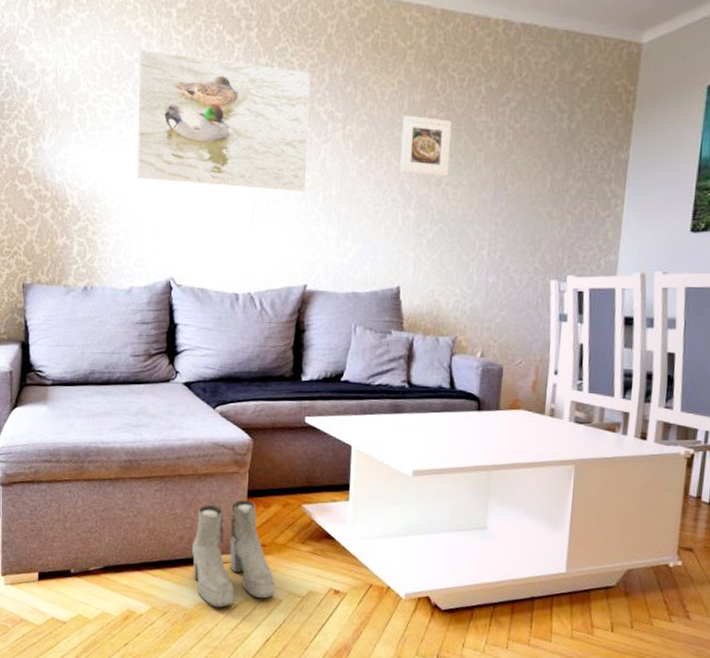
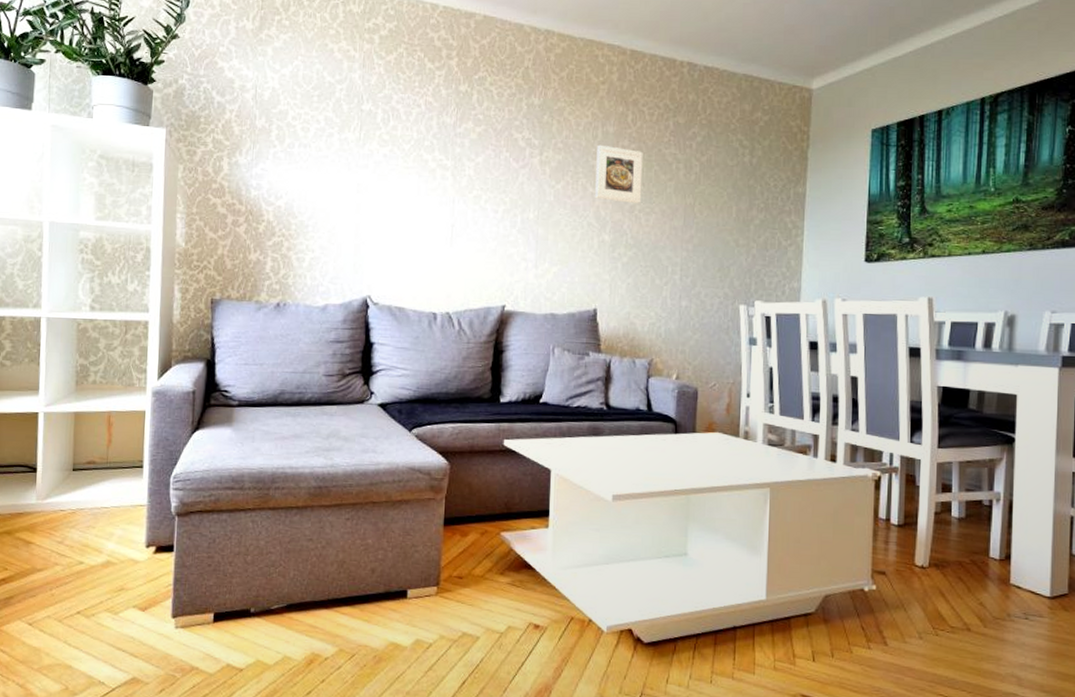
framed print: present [136,49,311,191] -> none [335,71,509,214]
boots: present [191,500,274,608] -> none [383,528,471,647]

